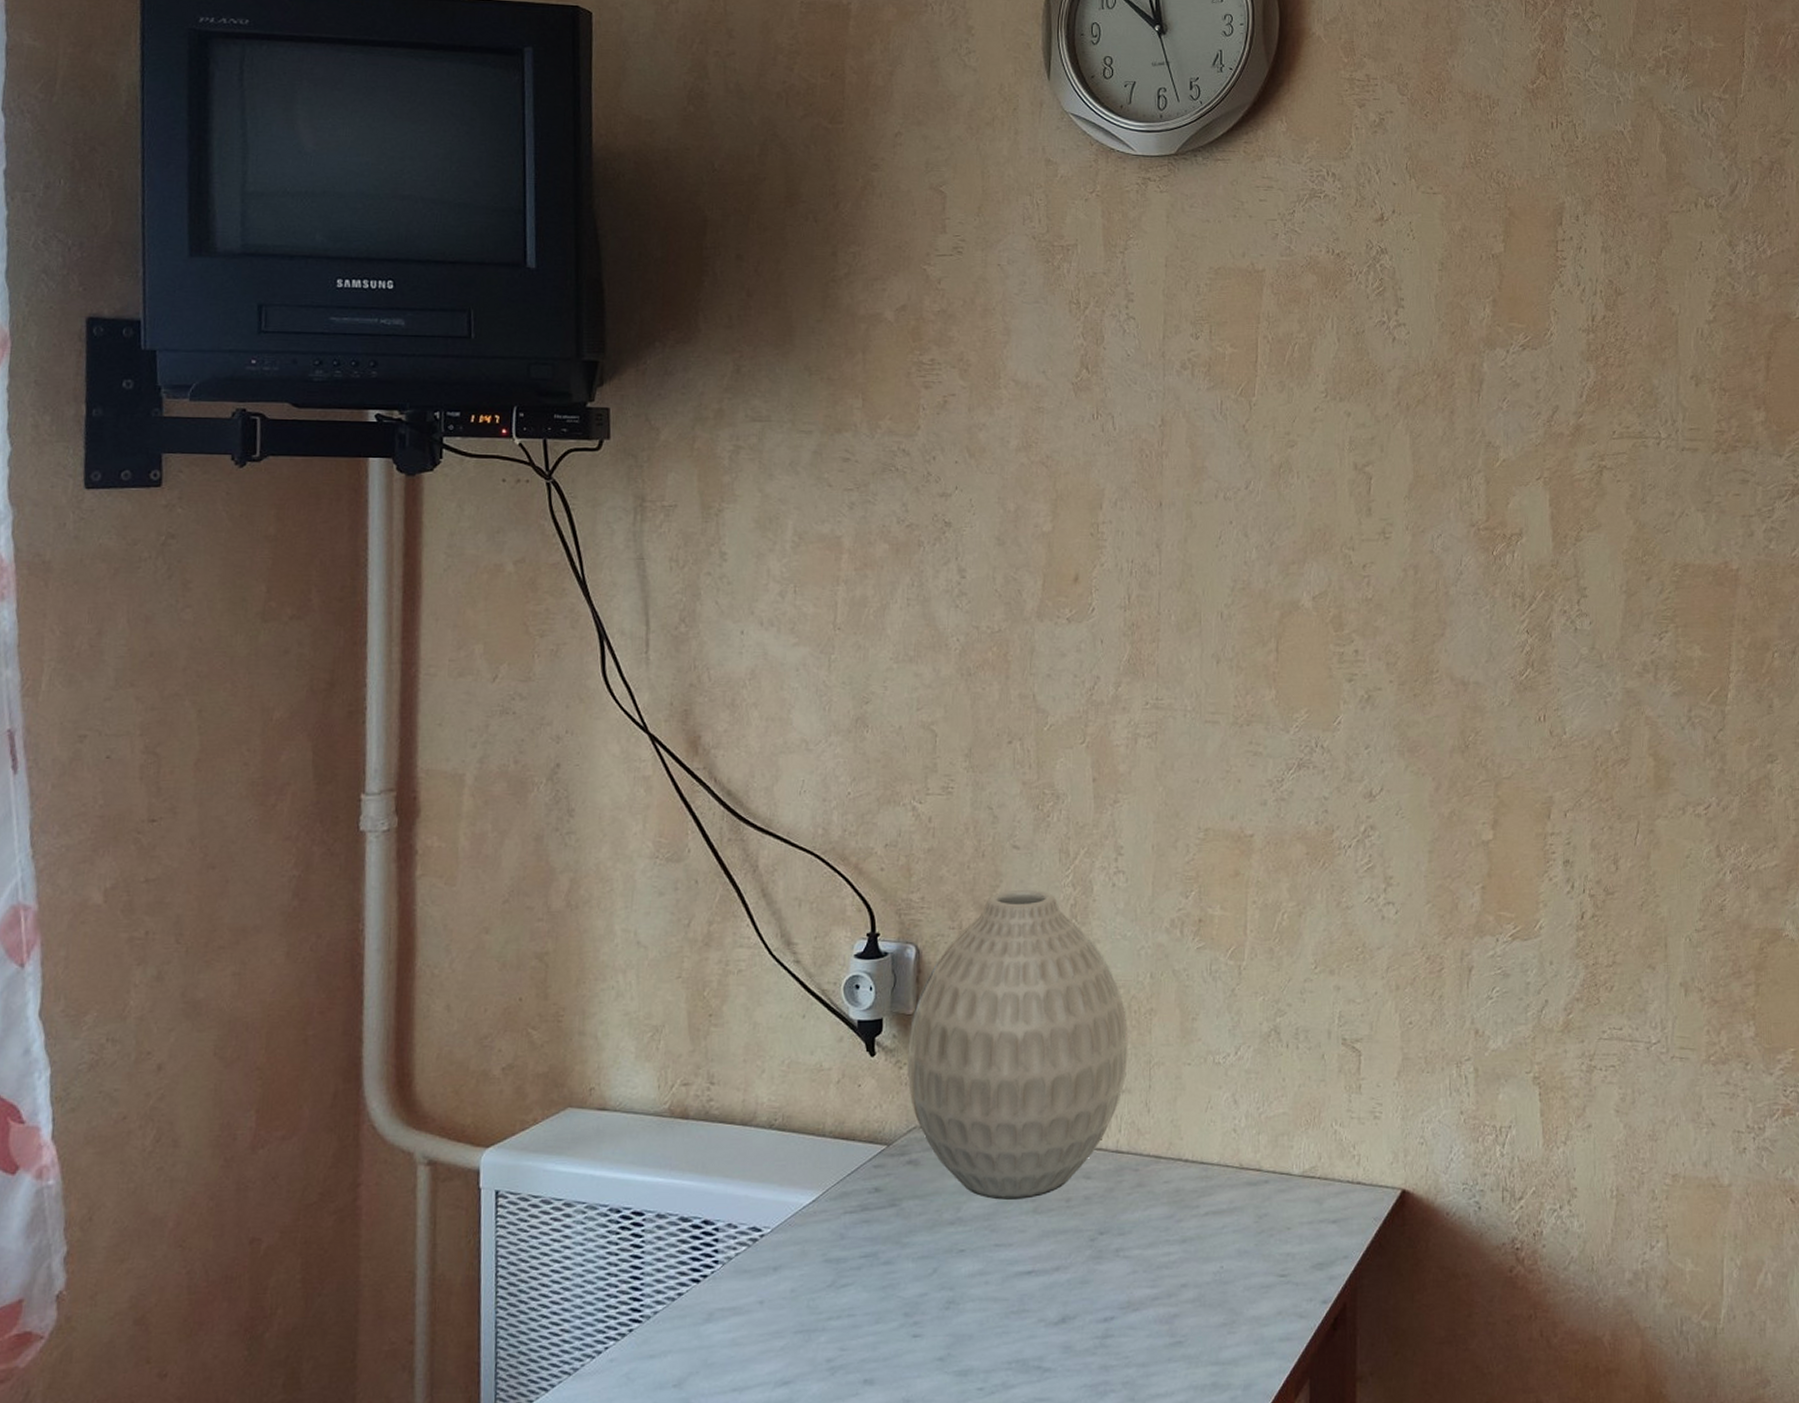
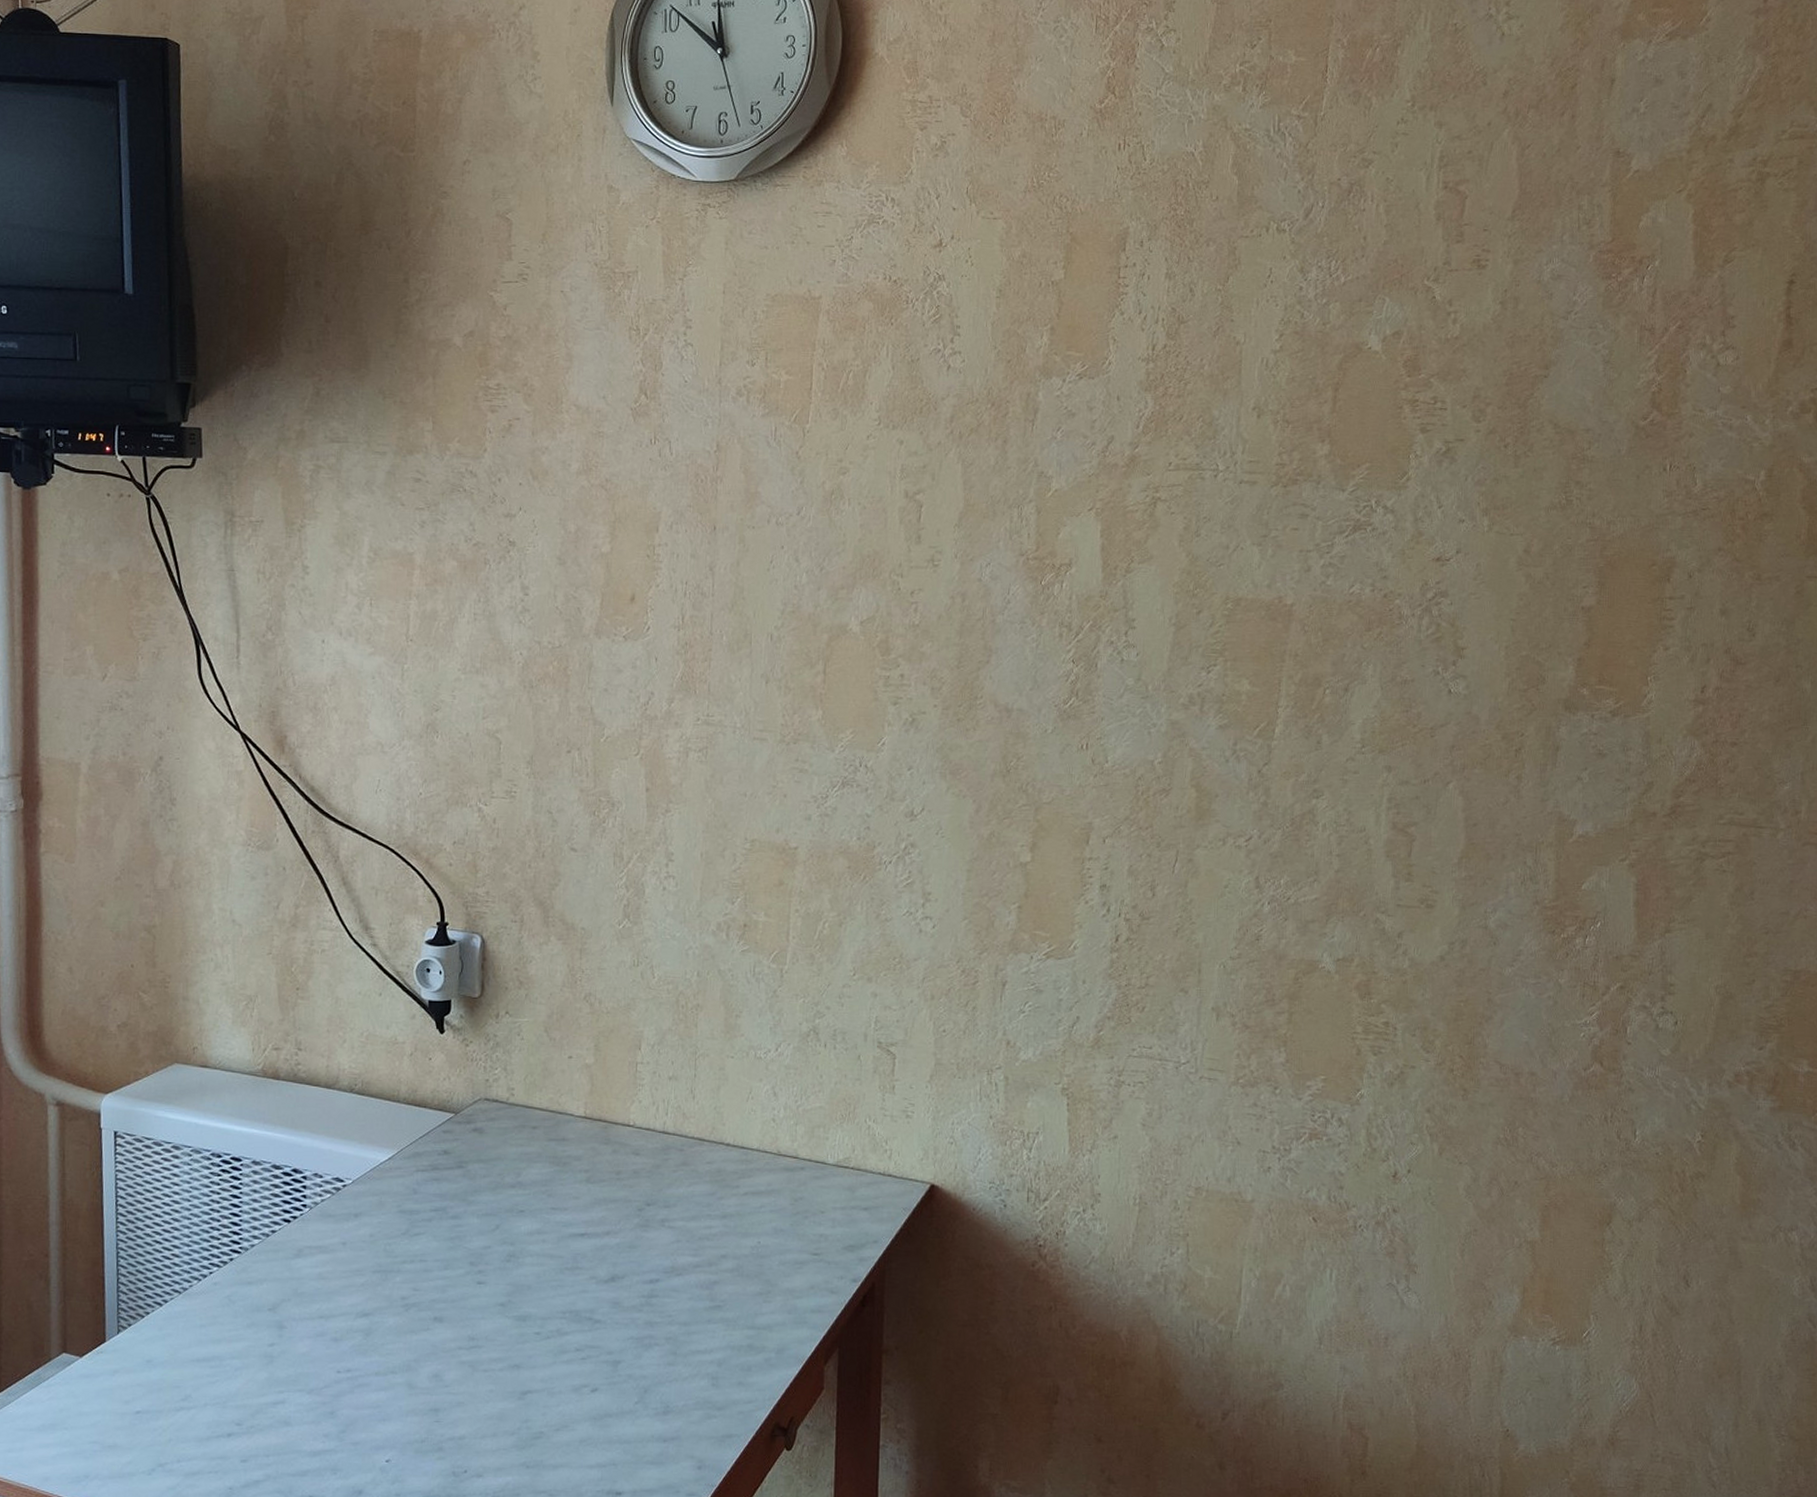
vase: present [907,889,1129,1200] -> none [473,888,676,1169]

